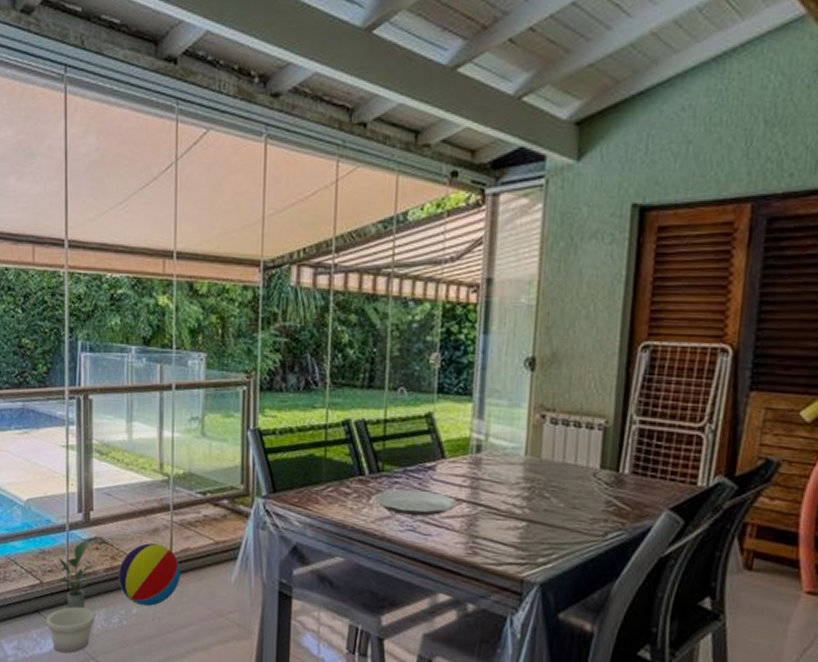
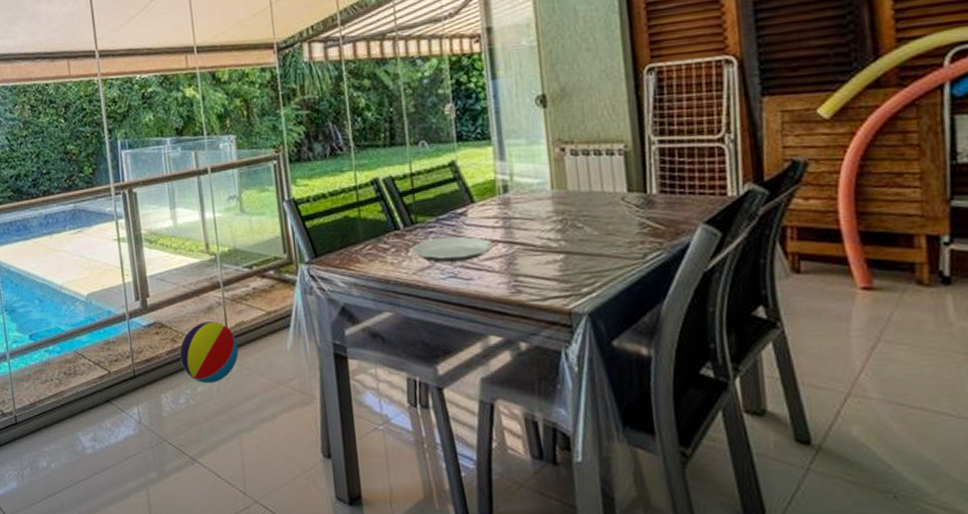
pot: present [46,607,96,654] -> none [117,392,164,439]
potted plant: present [57,539,96,609] -> none [122,325,158,395]

